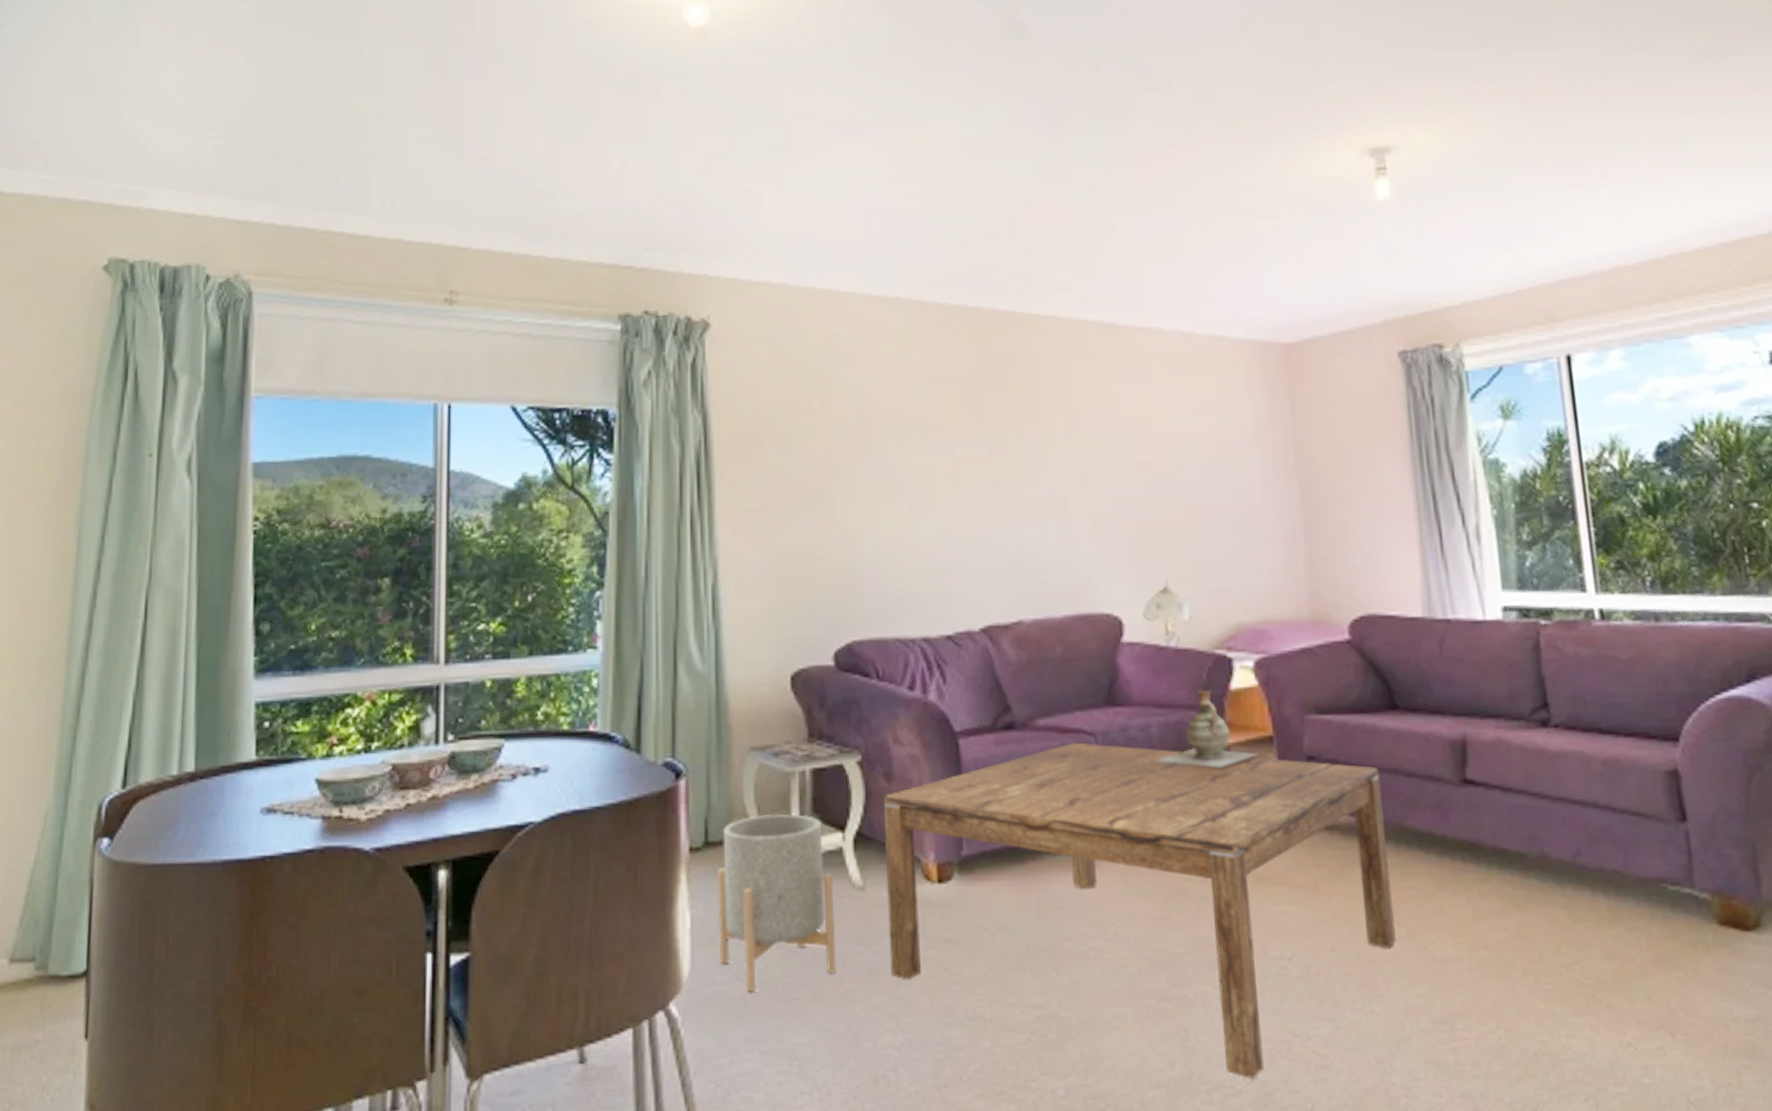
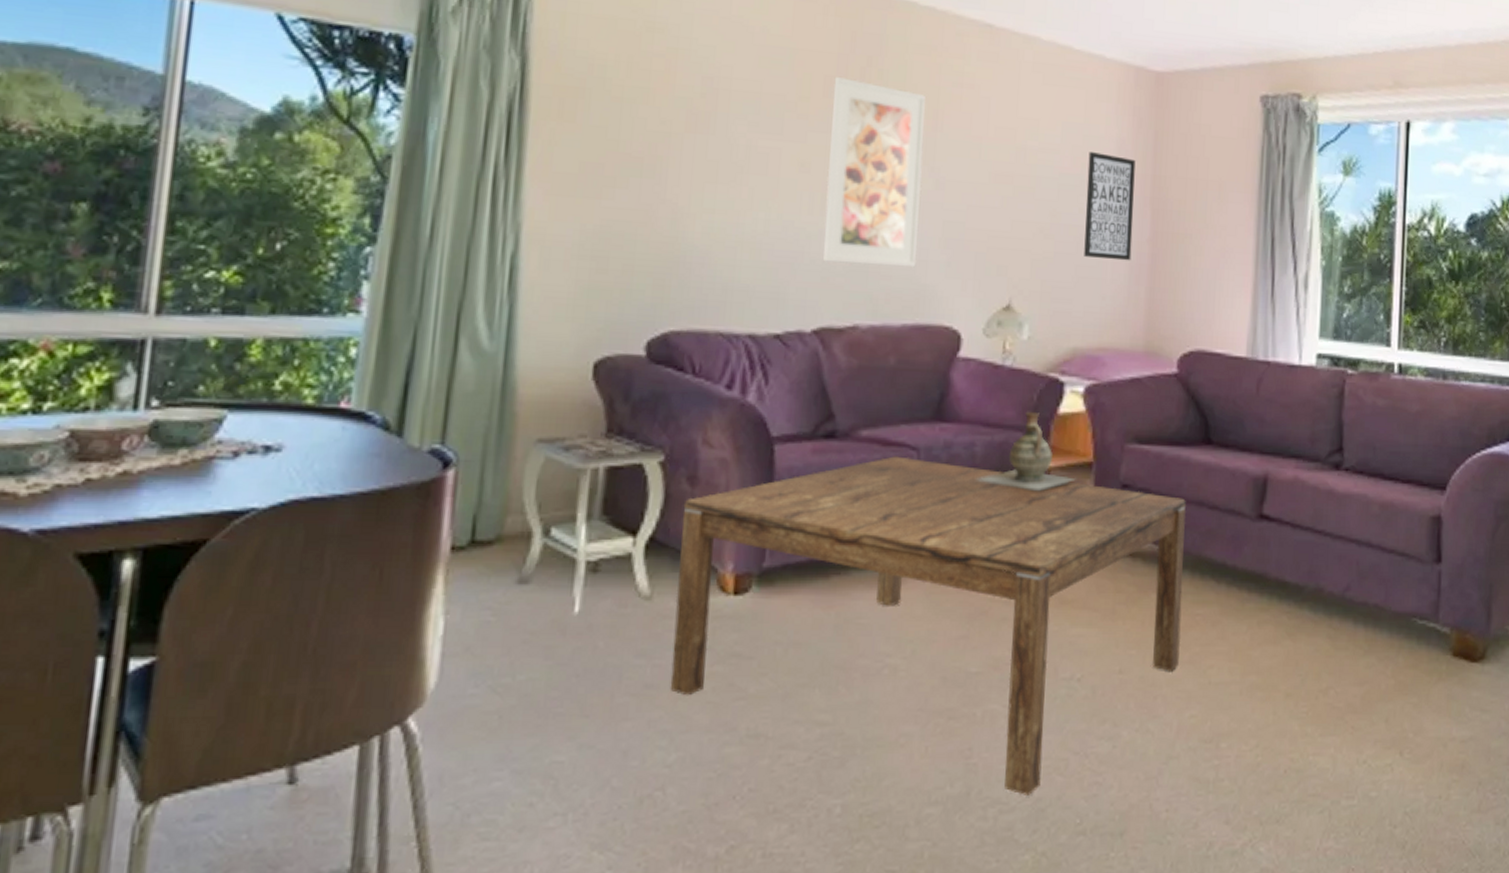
planter: present [716,813,837,992] -> none [473,513,619,706]
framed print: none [972,392,1070,564] -> present [822,76,926,268]
wall art: none [1226,430,1284,533] -> present [1084,152,1136,261]

